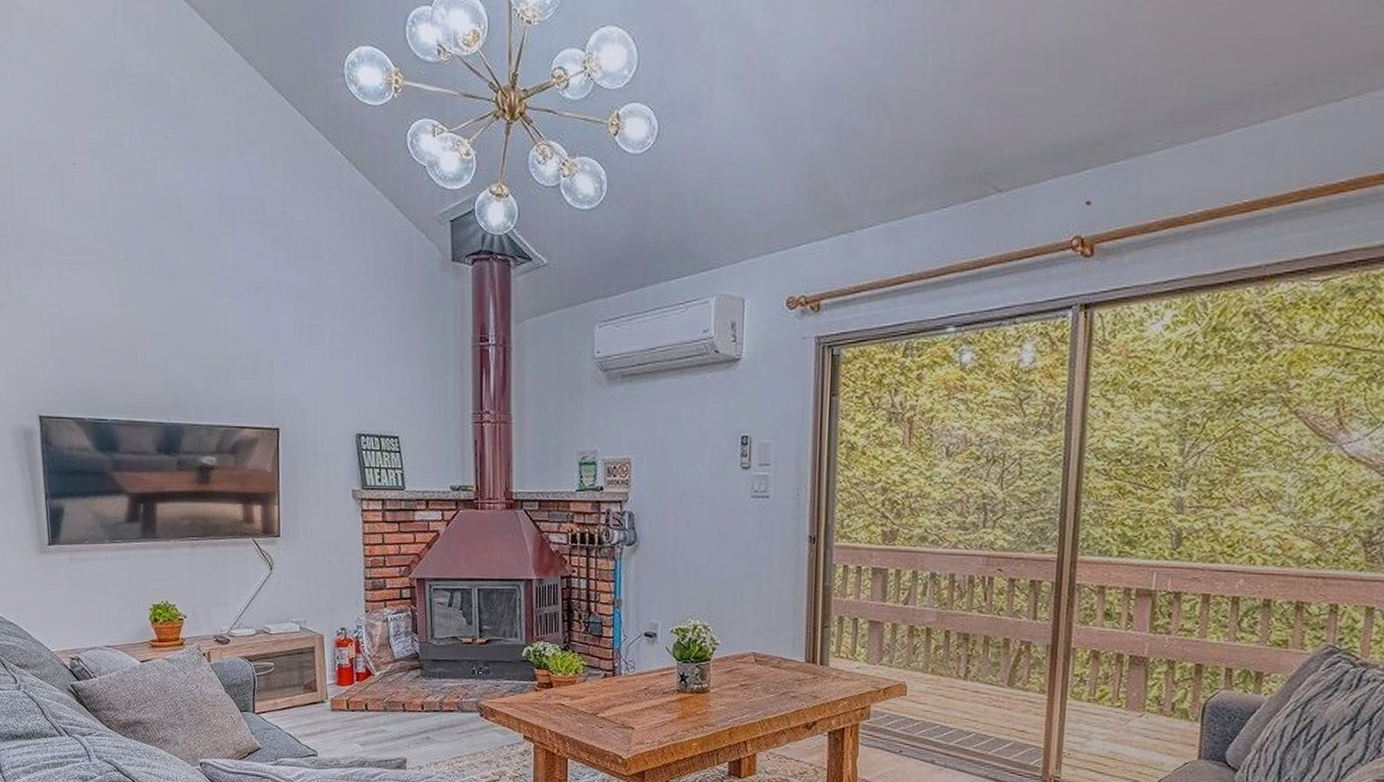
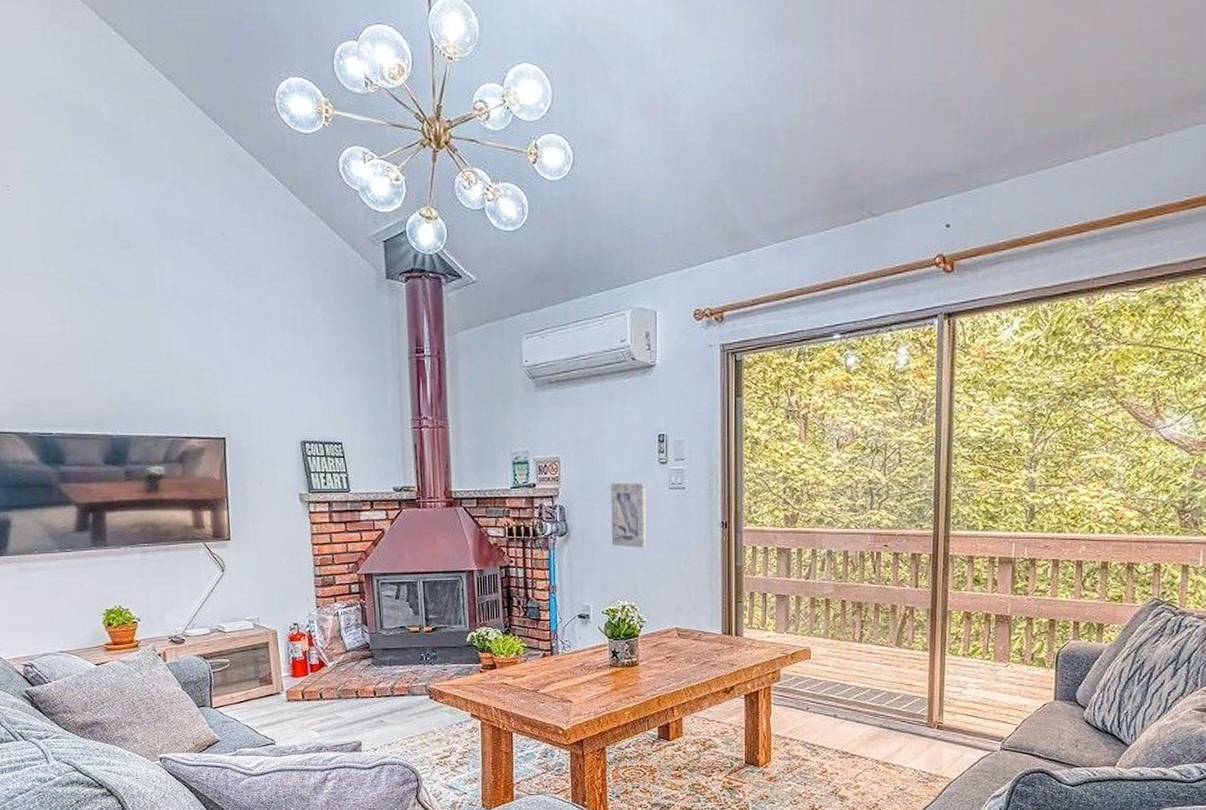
wall art: none [684,488,726,562] -> present [610,482,647,548]

